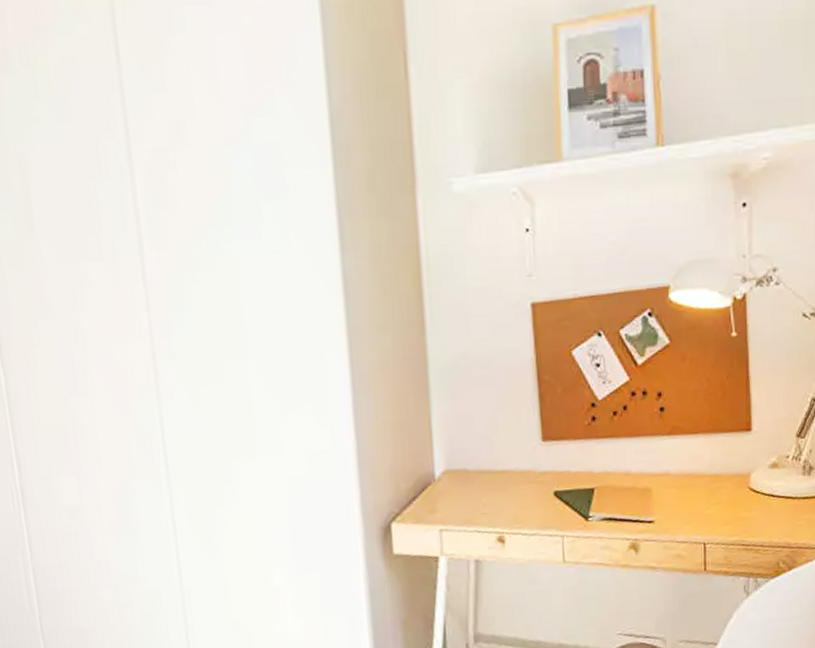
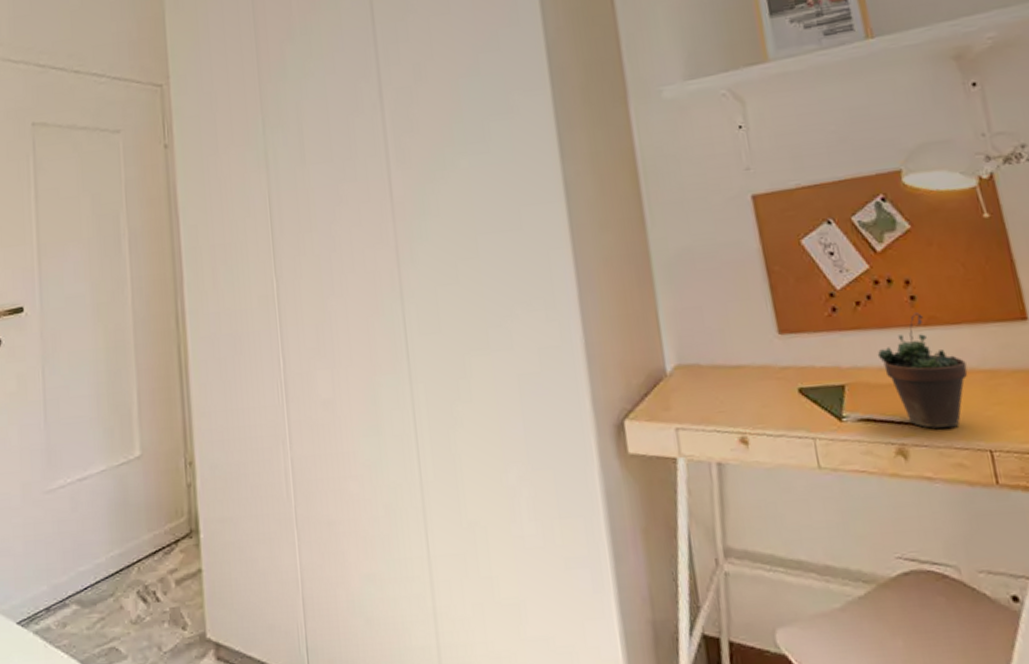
succulent plant: none [625,423,697,526] -> present [877,312,968,429]

